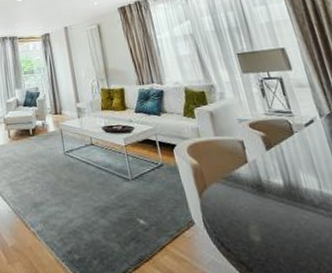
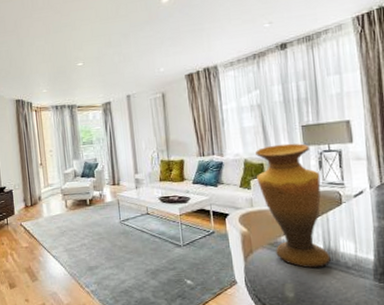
vase: none [195,71,295,207] -> present [256,143,331,269]

